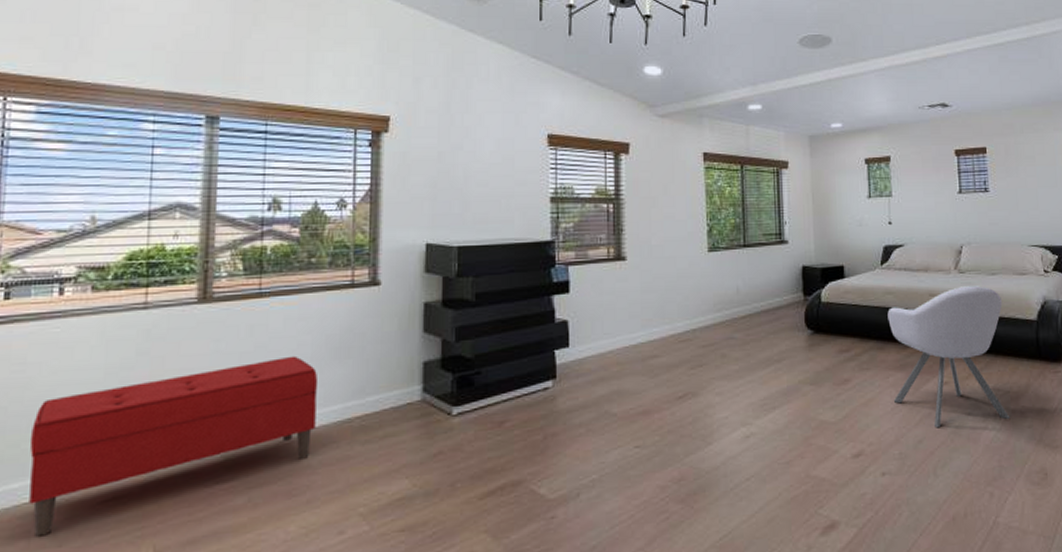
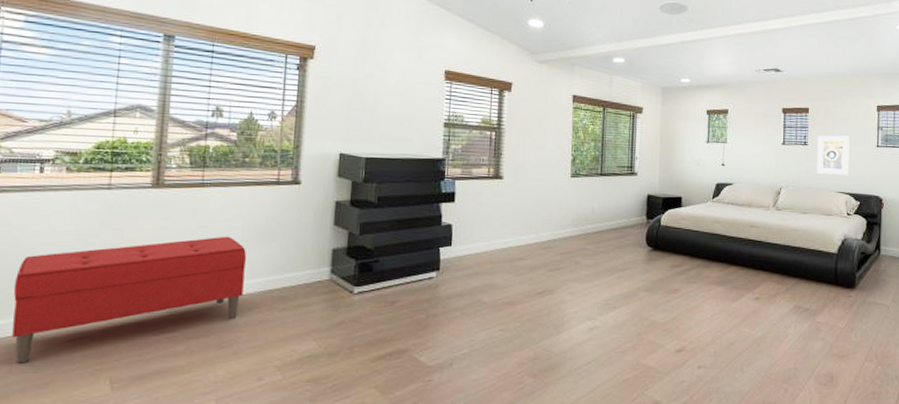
chair: present [887,286,1010,428] -> none [713,221,810,334]
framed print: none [1000,177,1041,225] -> present [817,135,850,175]

